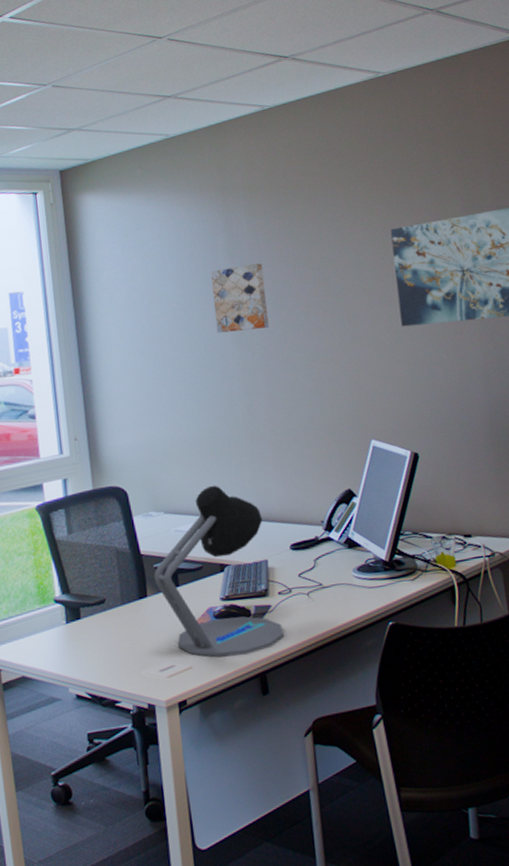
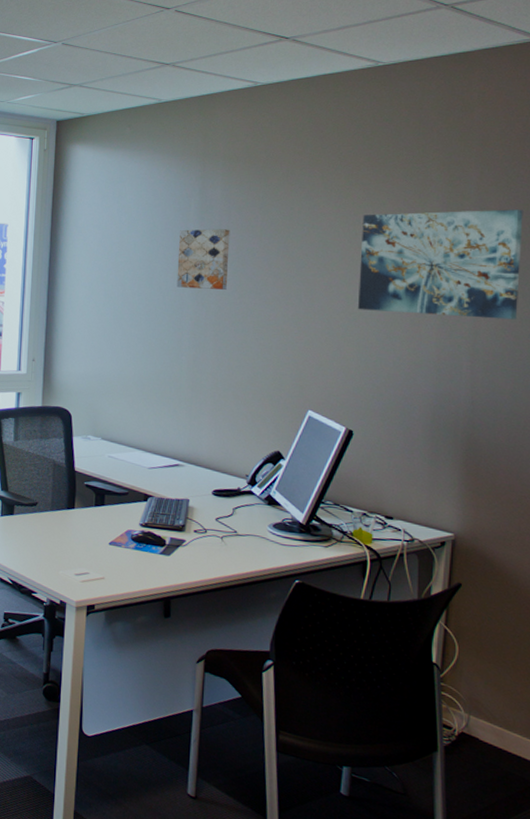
desk lamp: present [154,485,284,658] -> none [83,423,193,579]

